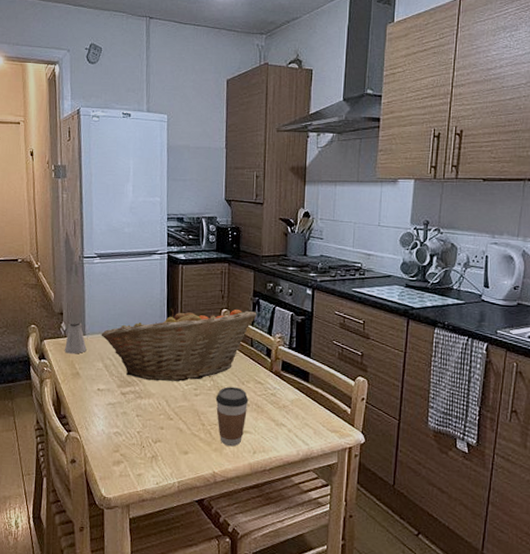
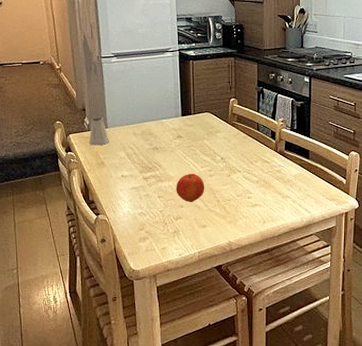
fruit basket: present [101,308,257,382] -> none [122,99,262,166]
apple: none [156,391,189,425] -> present [176,174,205,203]
coffee cup: present [215,387,249,447] -> none [228,167,257,218]

